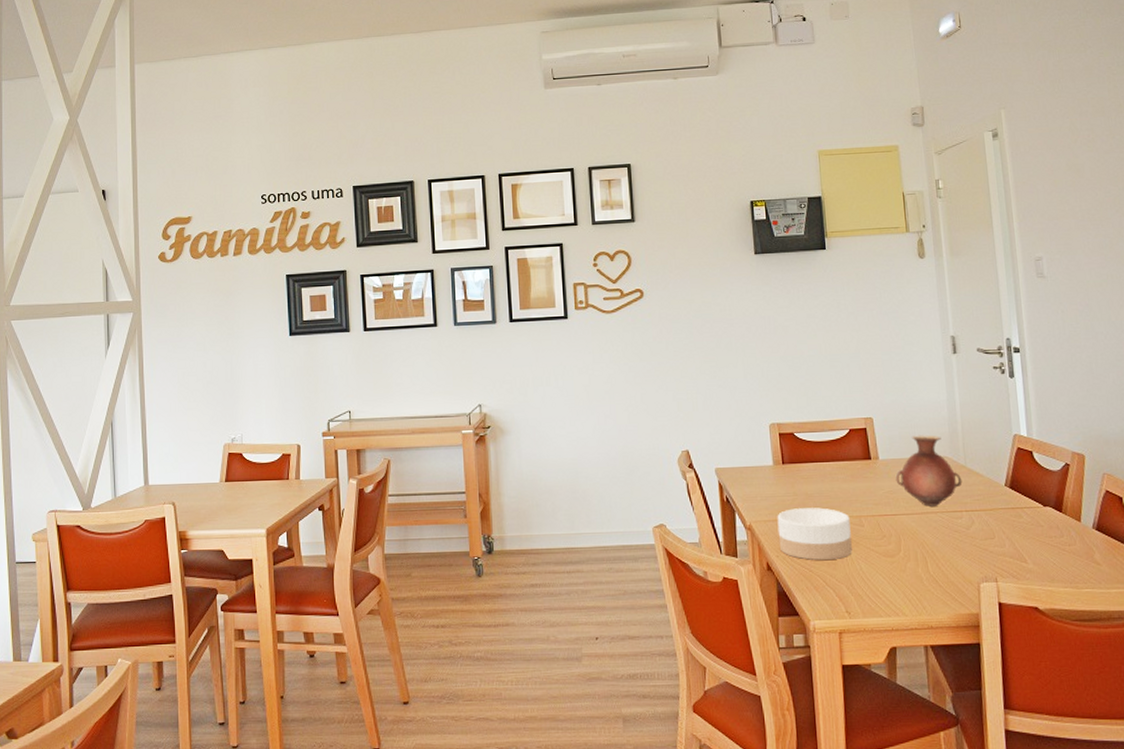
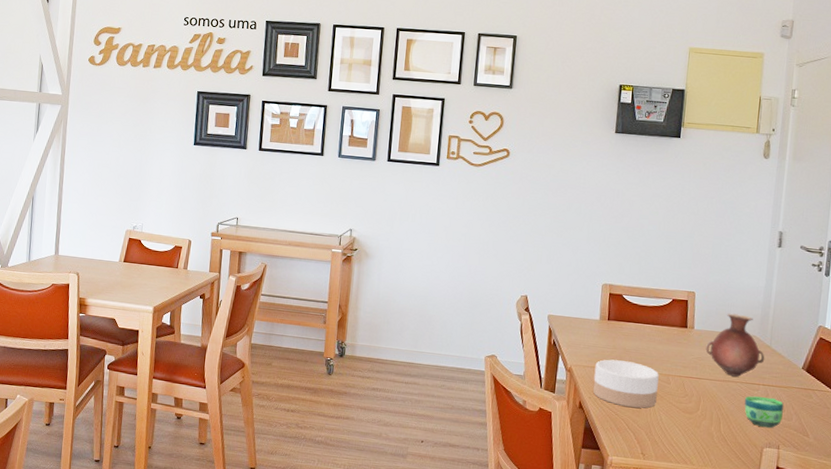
cup: none [949,523,994,559] -> present [744,396,784,428]

